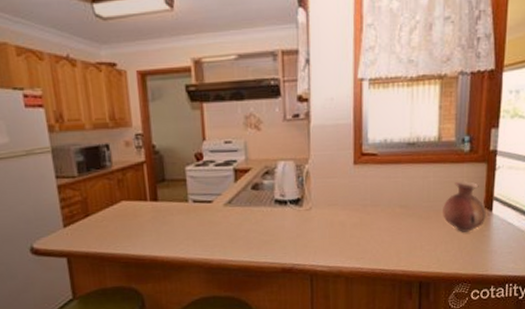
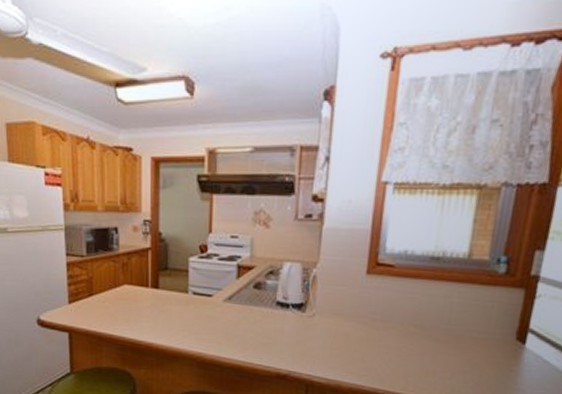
vase: present [443,181,486,232] -> none [464,307,518,364]

